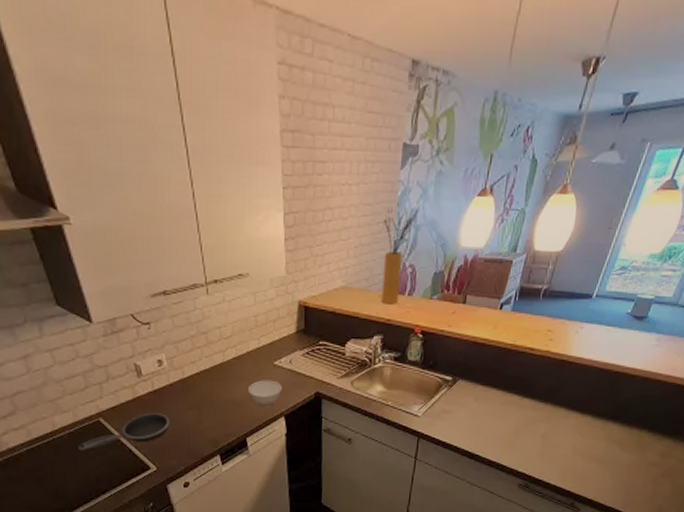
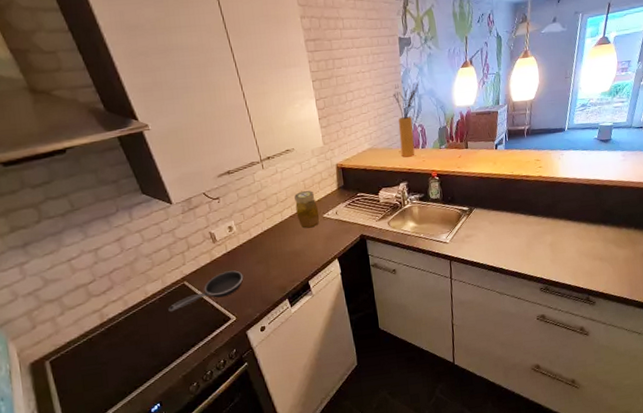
jar: none [242,328,270,375] -> present [294,190,320,228]
bowl: present [247,380,282,409] -> none [304,230,333,255]

